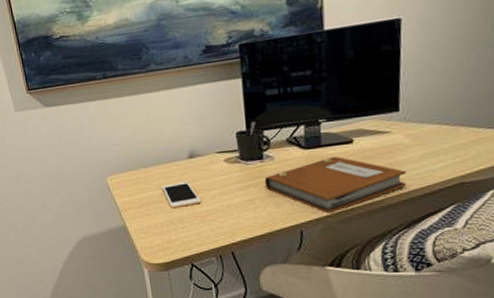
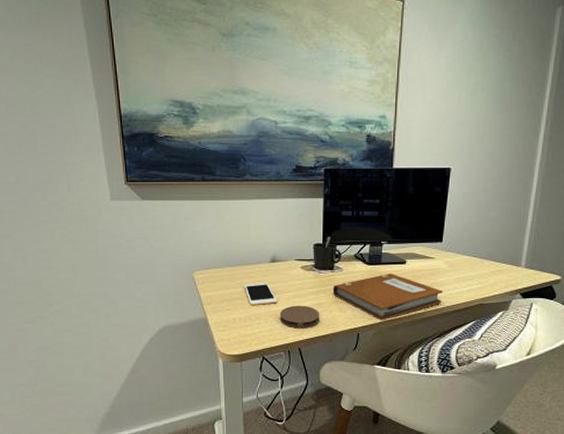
coaster: none [206,203,252,230] -> present [280,305,319,328]

